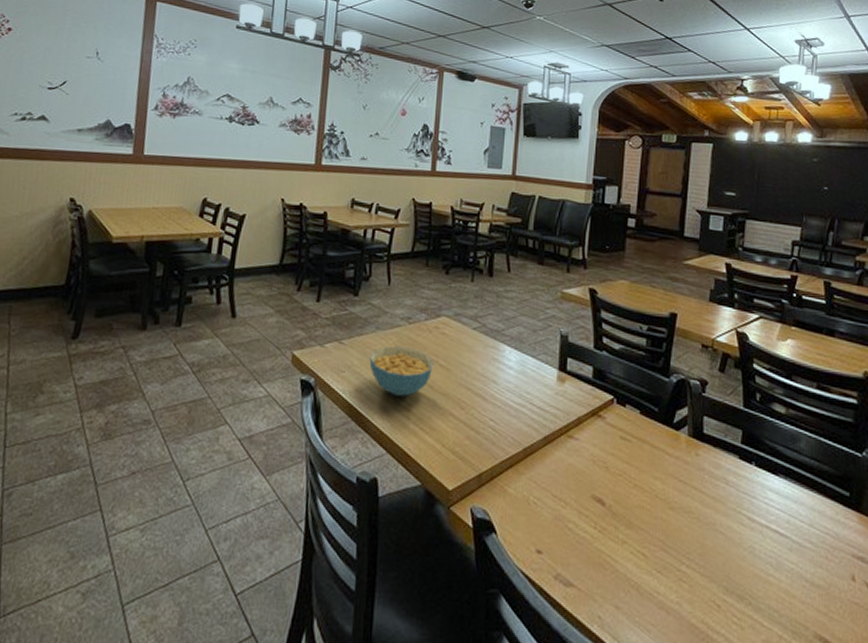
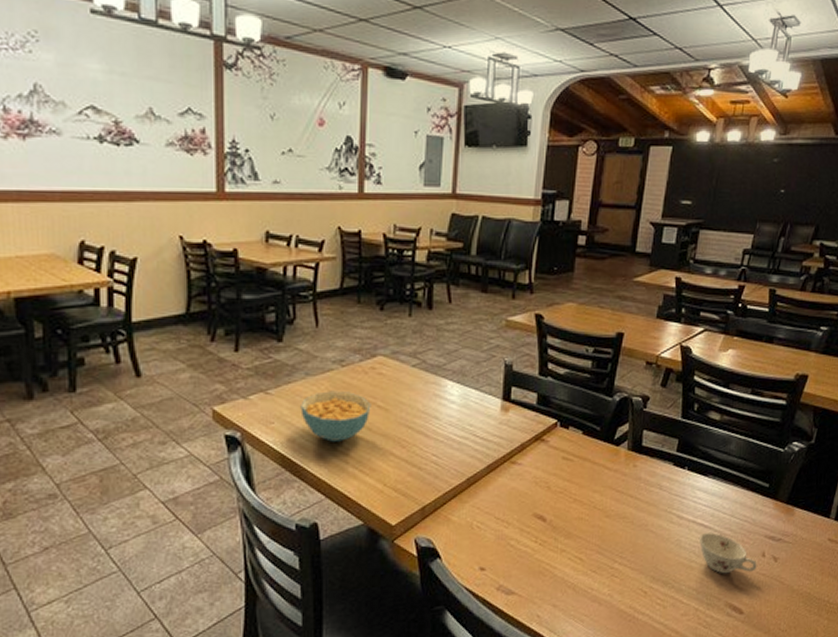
teacup: none [774,542,847,598] -> present [698,532,757,574]

